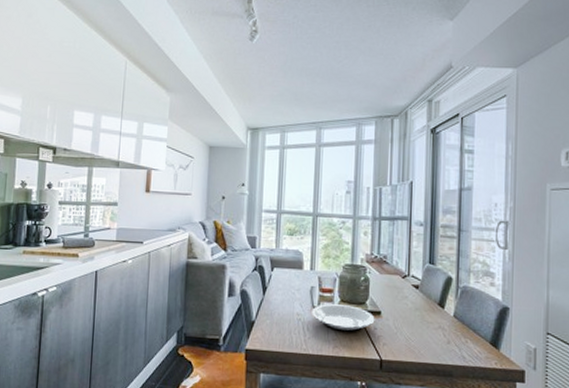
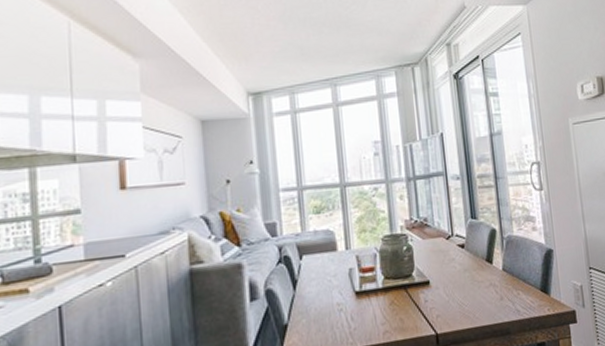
plate: present [312,304,375,333] -> none [353,281,425,314]

